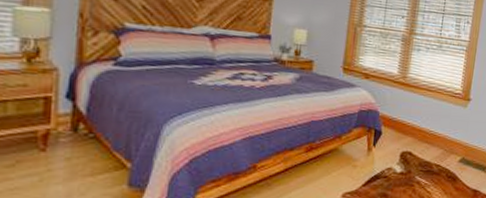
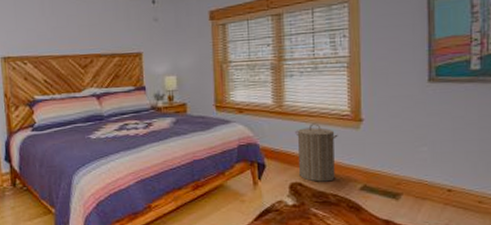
laundry hamper: none [411,97,449,153] -> present [295,123,338,182]

